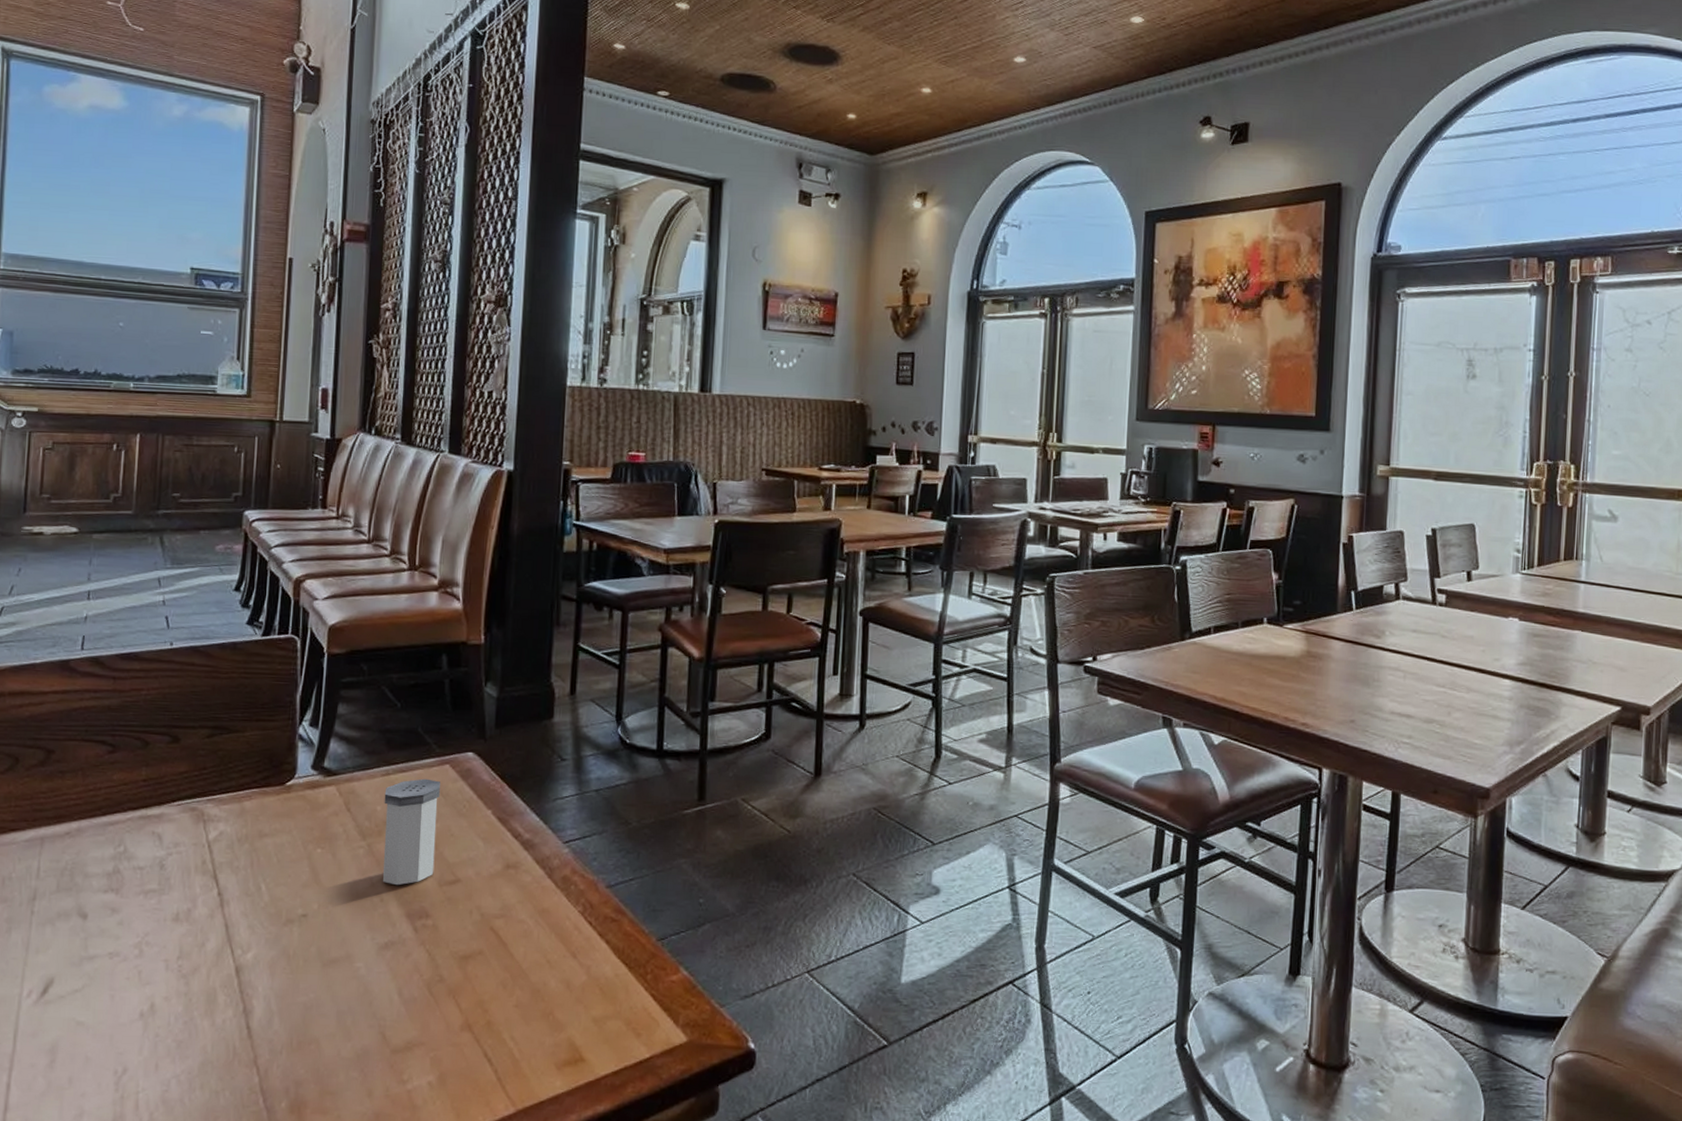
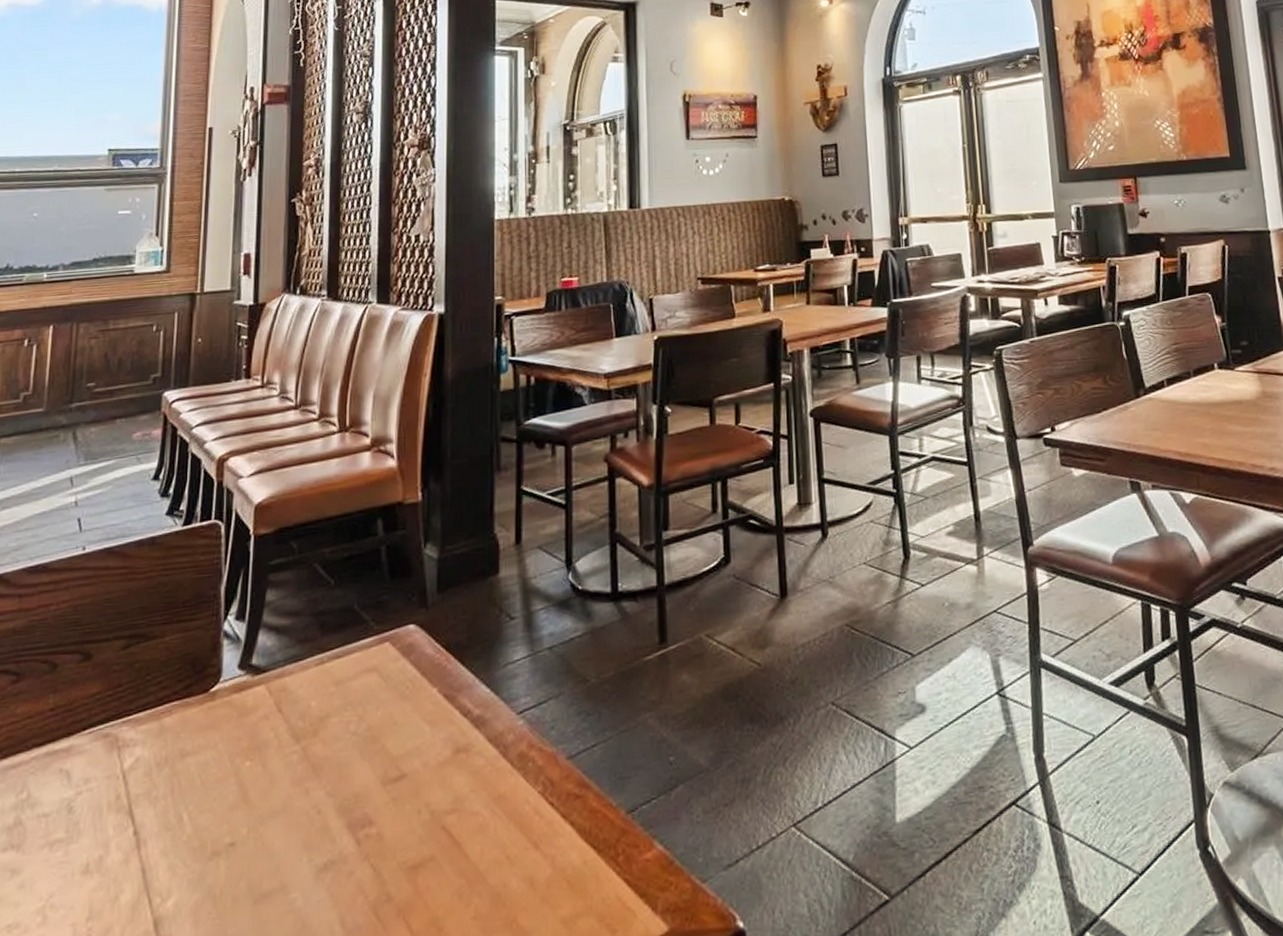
salt shaker: present [382,778,440,886] -> none [319,661,380,792]

